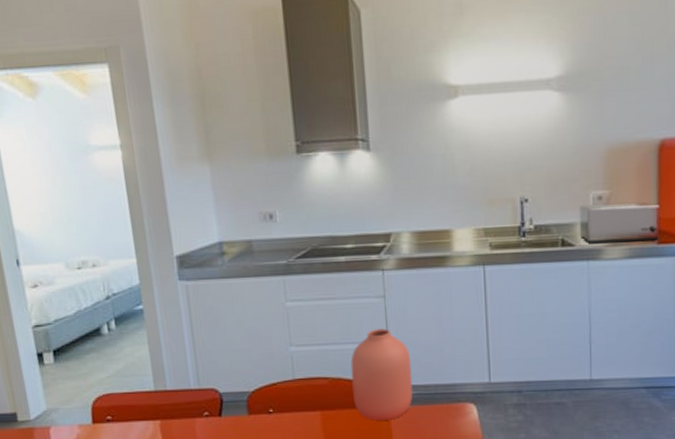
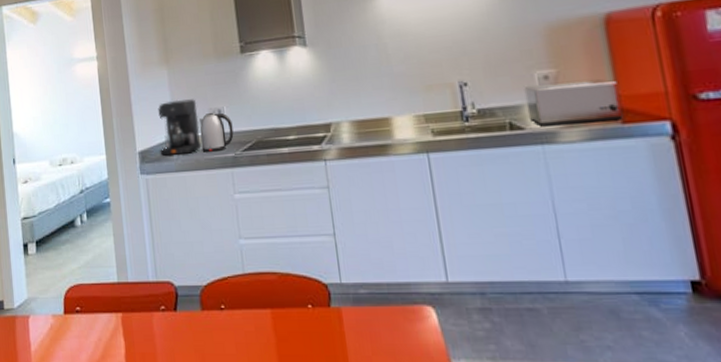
coffee maker: none [201,201,250,261] -> present [159,99,202,156]
kettle: none [248,216,287,259] -> present [200,112,234,152]
vase: present [350,328,413,421] -> none [298,221,365,322]

